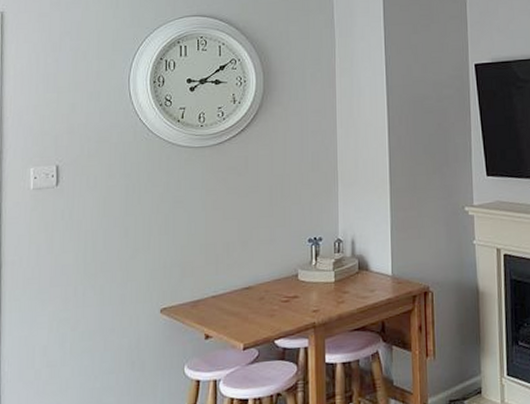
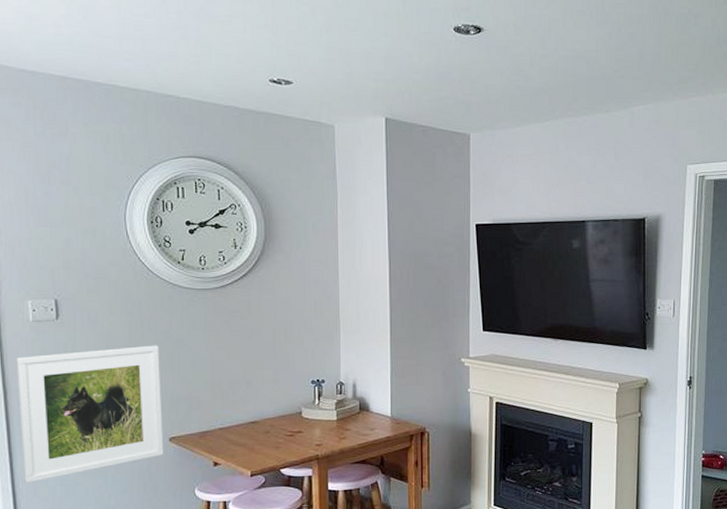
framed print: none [10,208,155,366] -> present [16,345,164,484]

